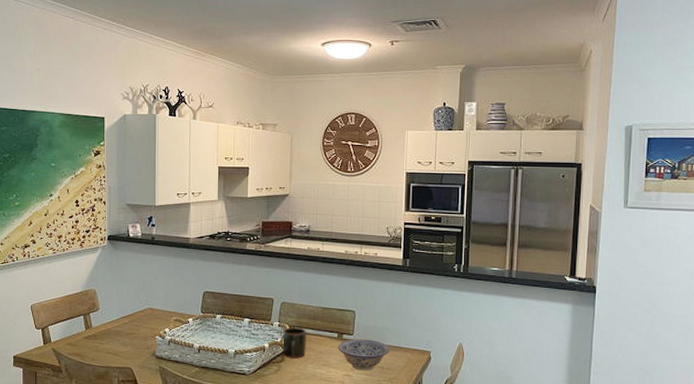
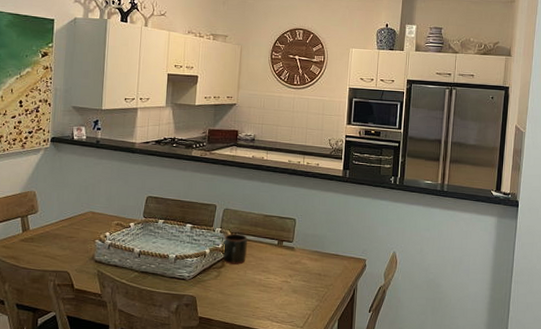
bowl: present [337,339,390,371] -> none [277,246,328,277]

